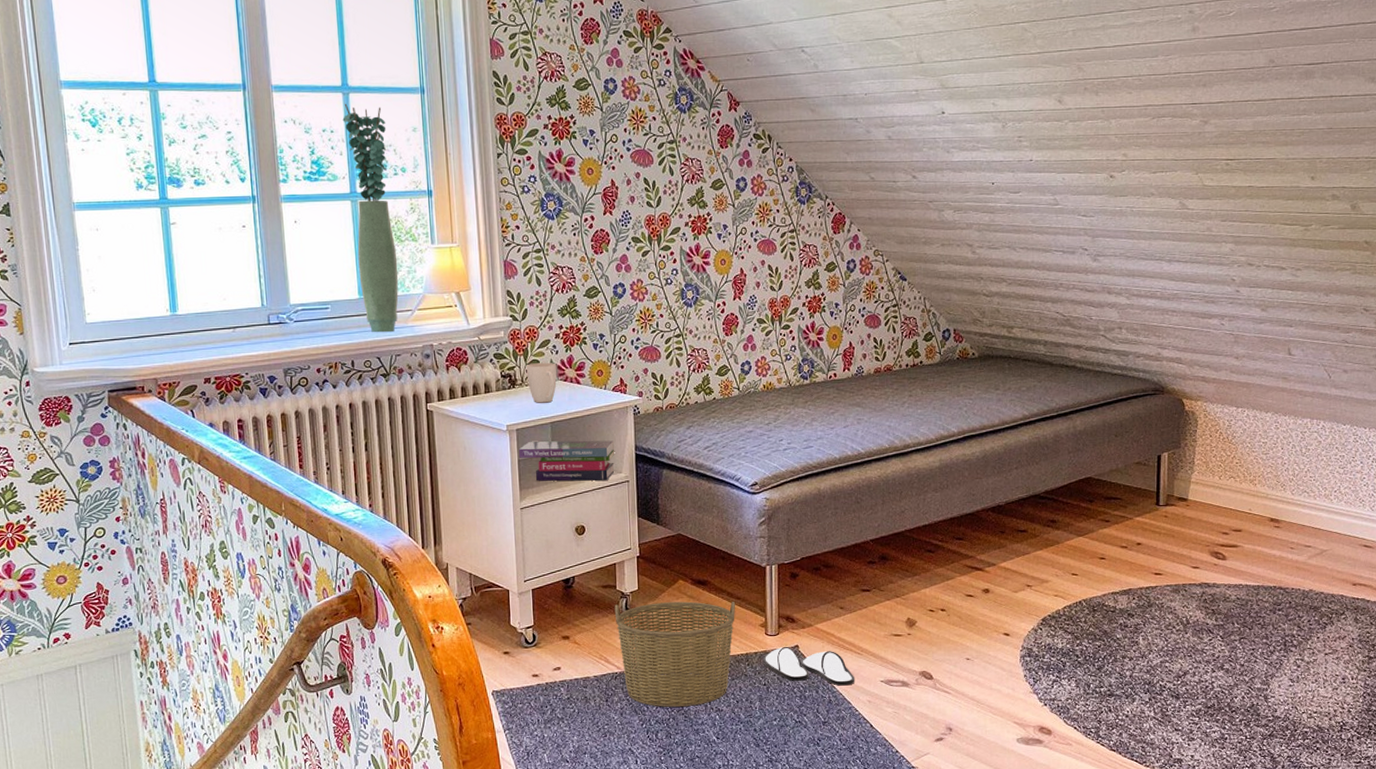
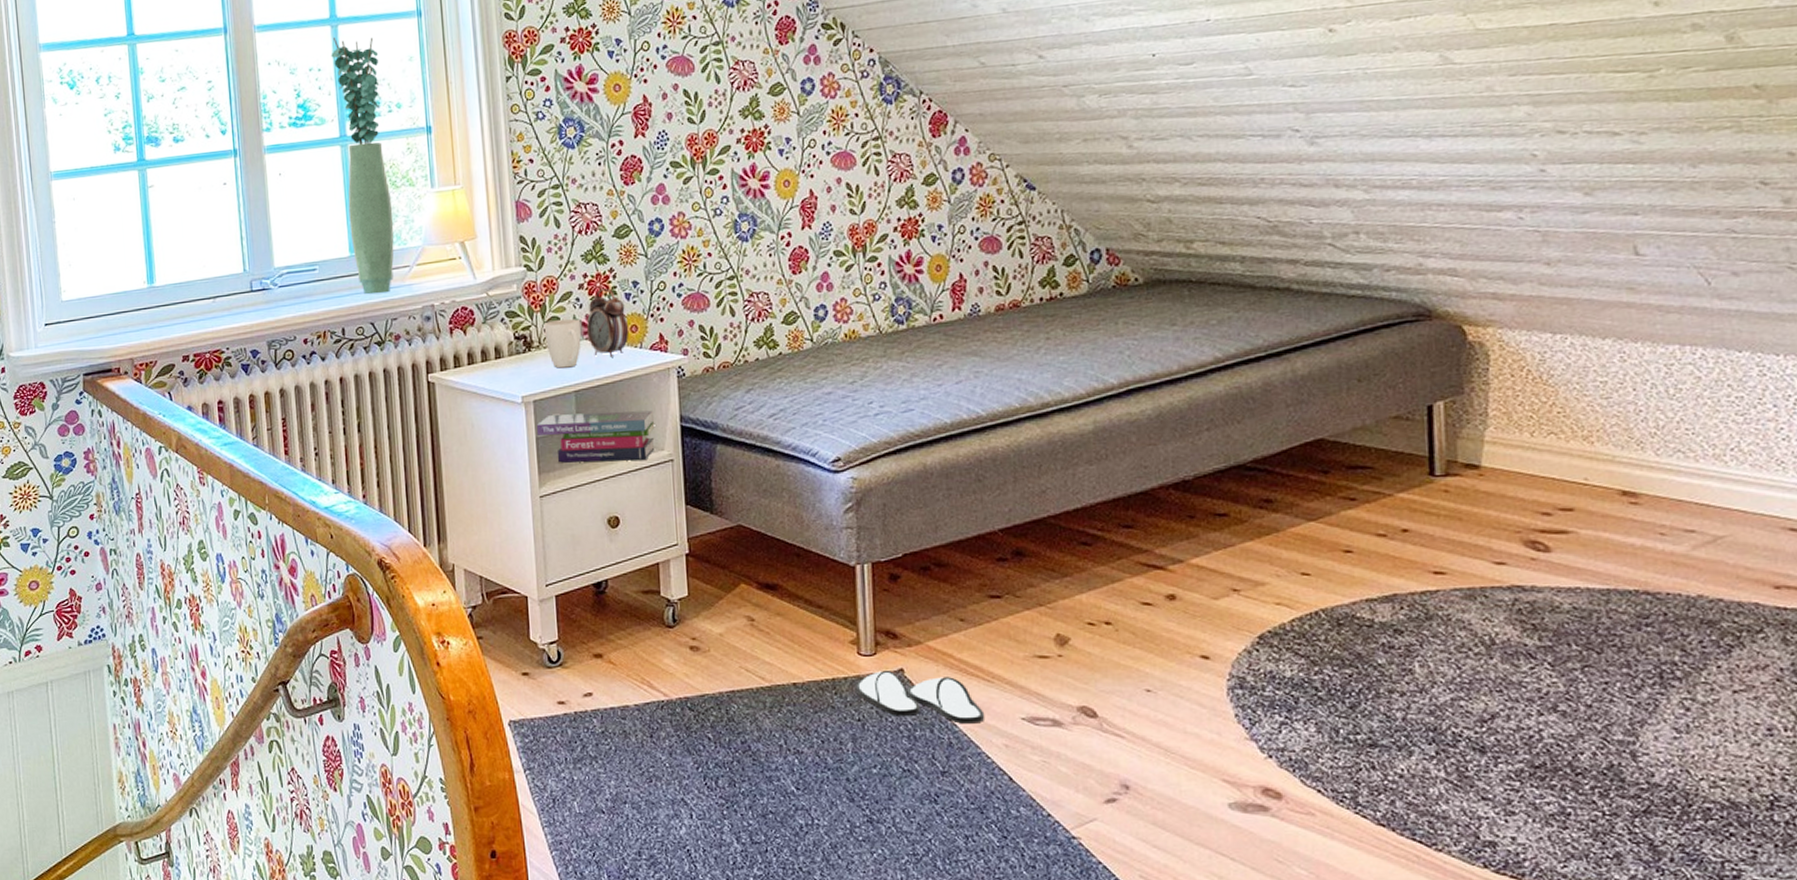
alarm clock: none [561,339,596,396] -> present [586,288,630,357]
basket: present [614,601,736,708] -> none [658,610,817,748]

